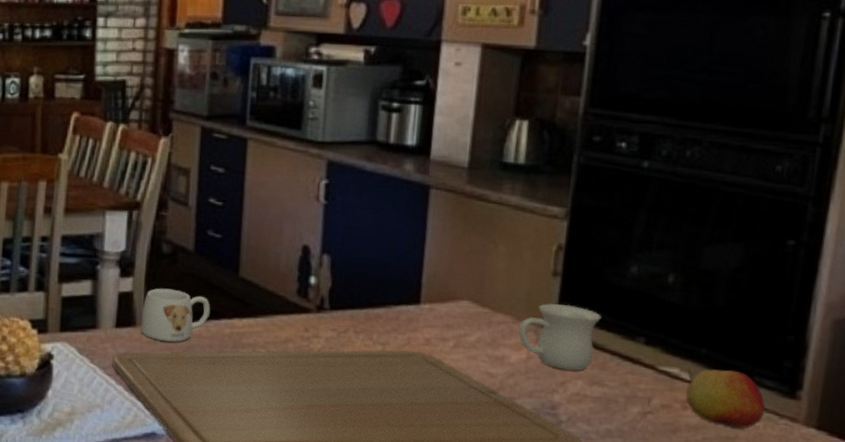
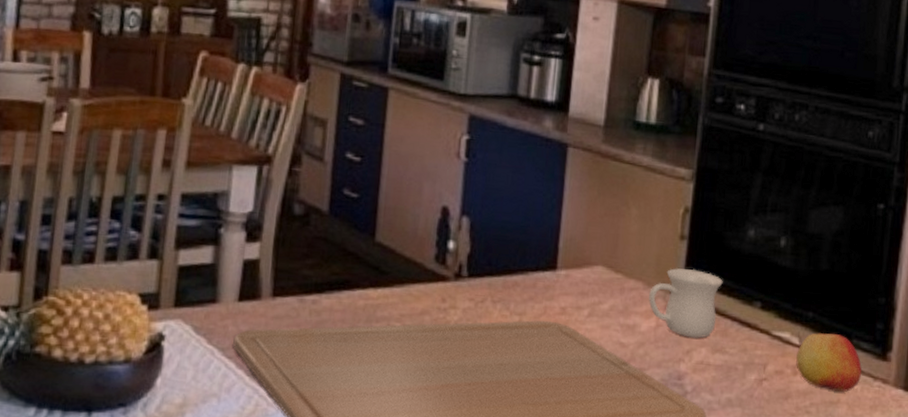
mug: present [140,288,211,342] -> none [266,254,344,317]

